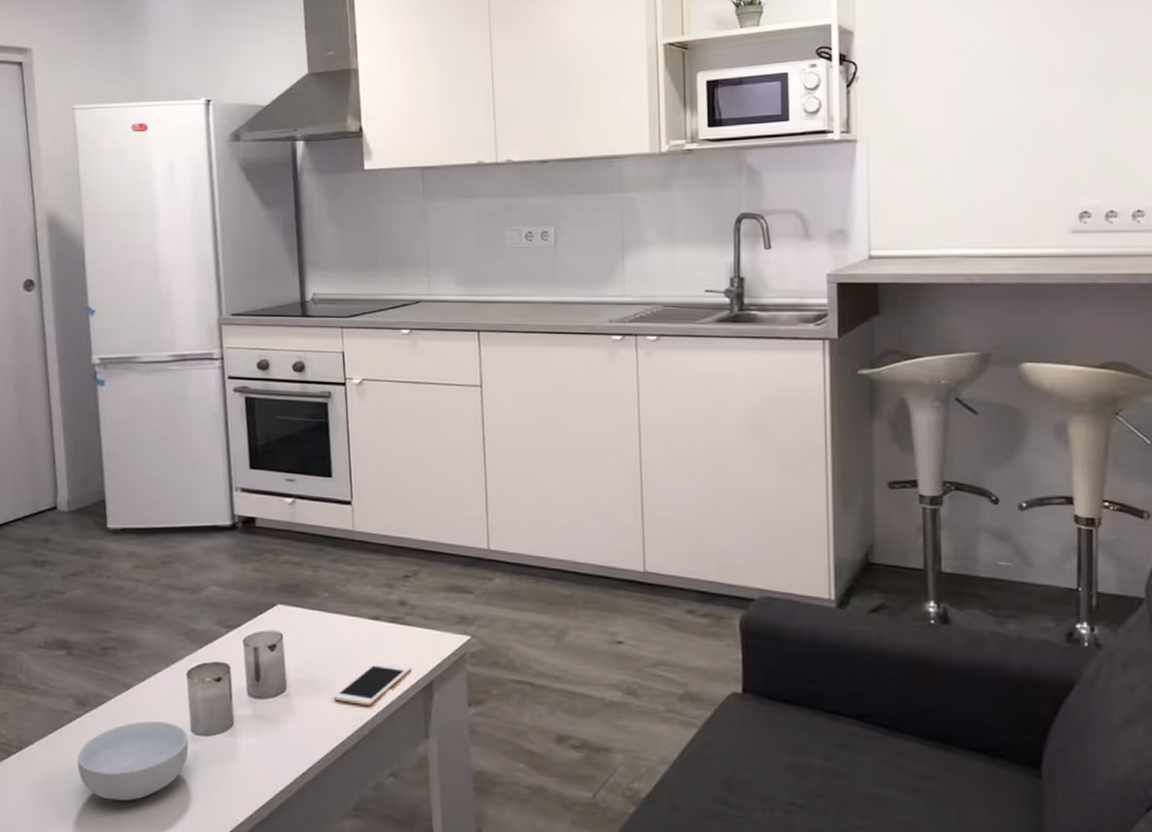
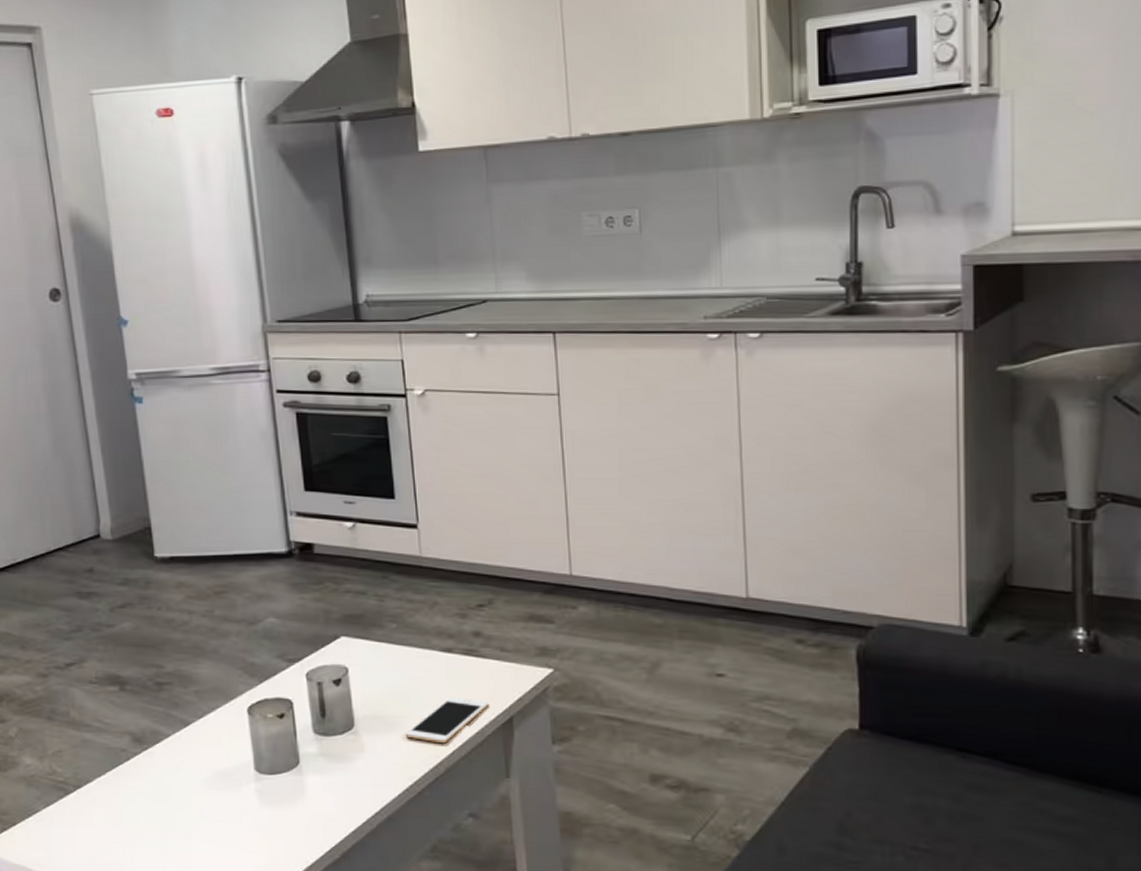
cereal bowl: present [78,721,189,801] -> none [138,759,253,841]

